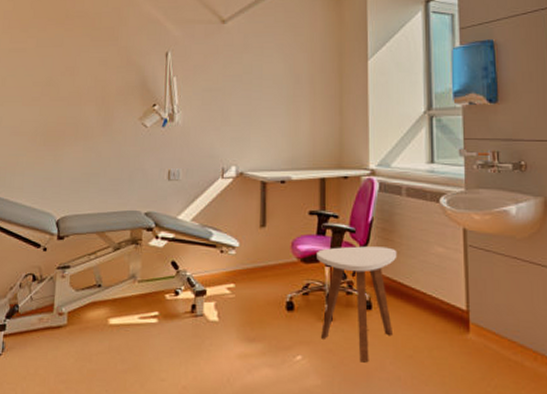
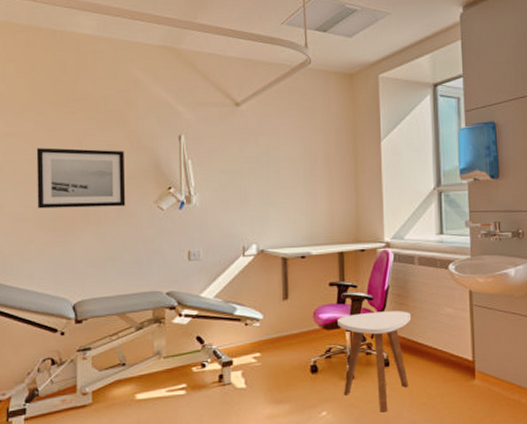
wall art: none [32,63,114,122] -> present [36,148,126,209]

